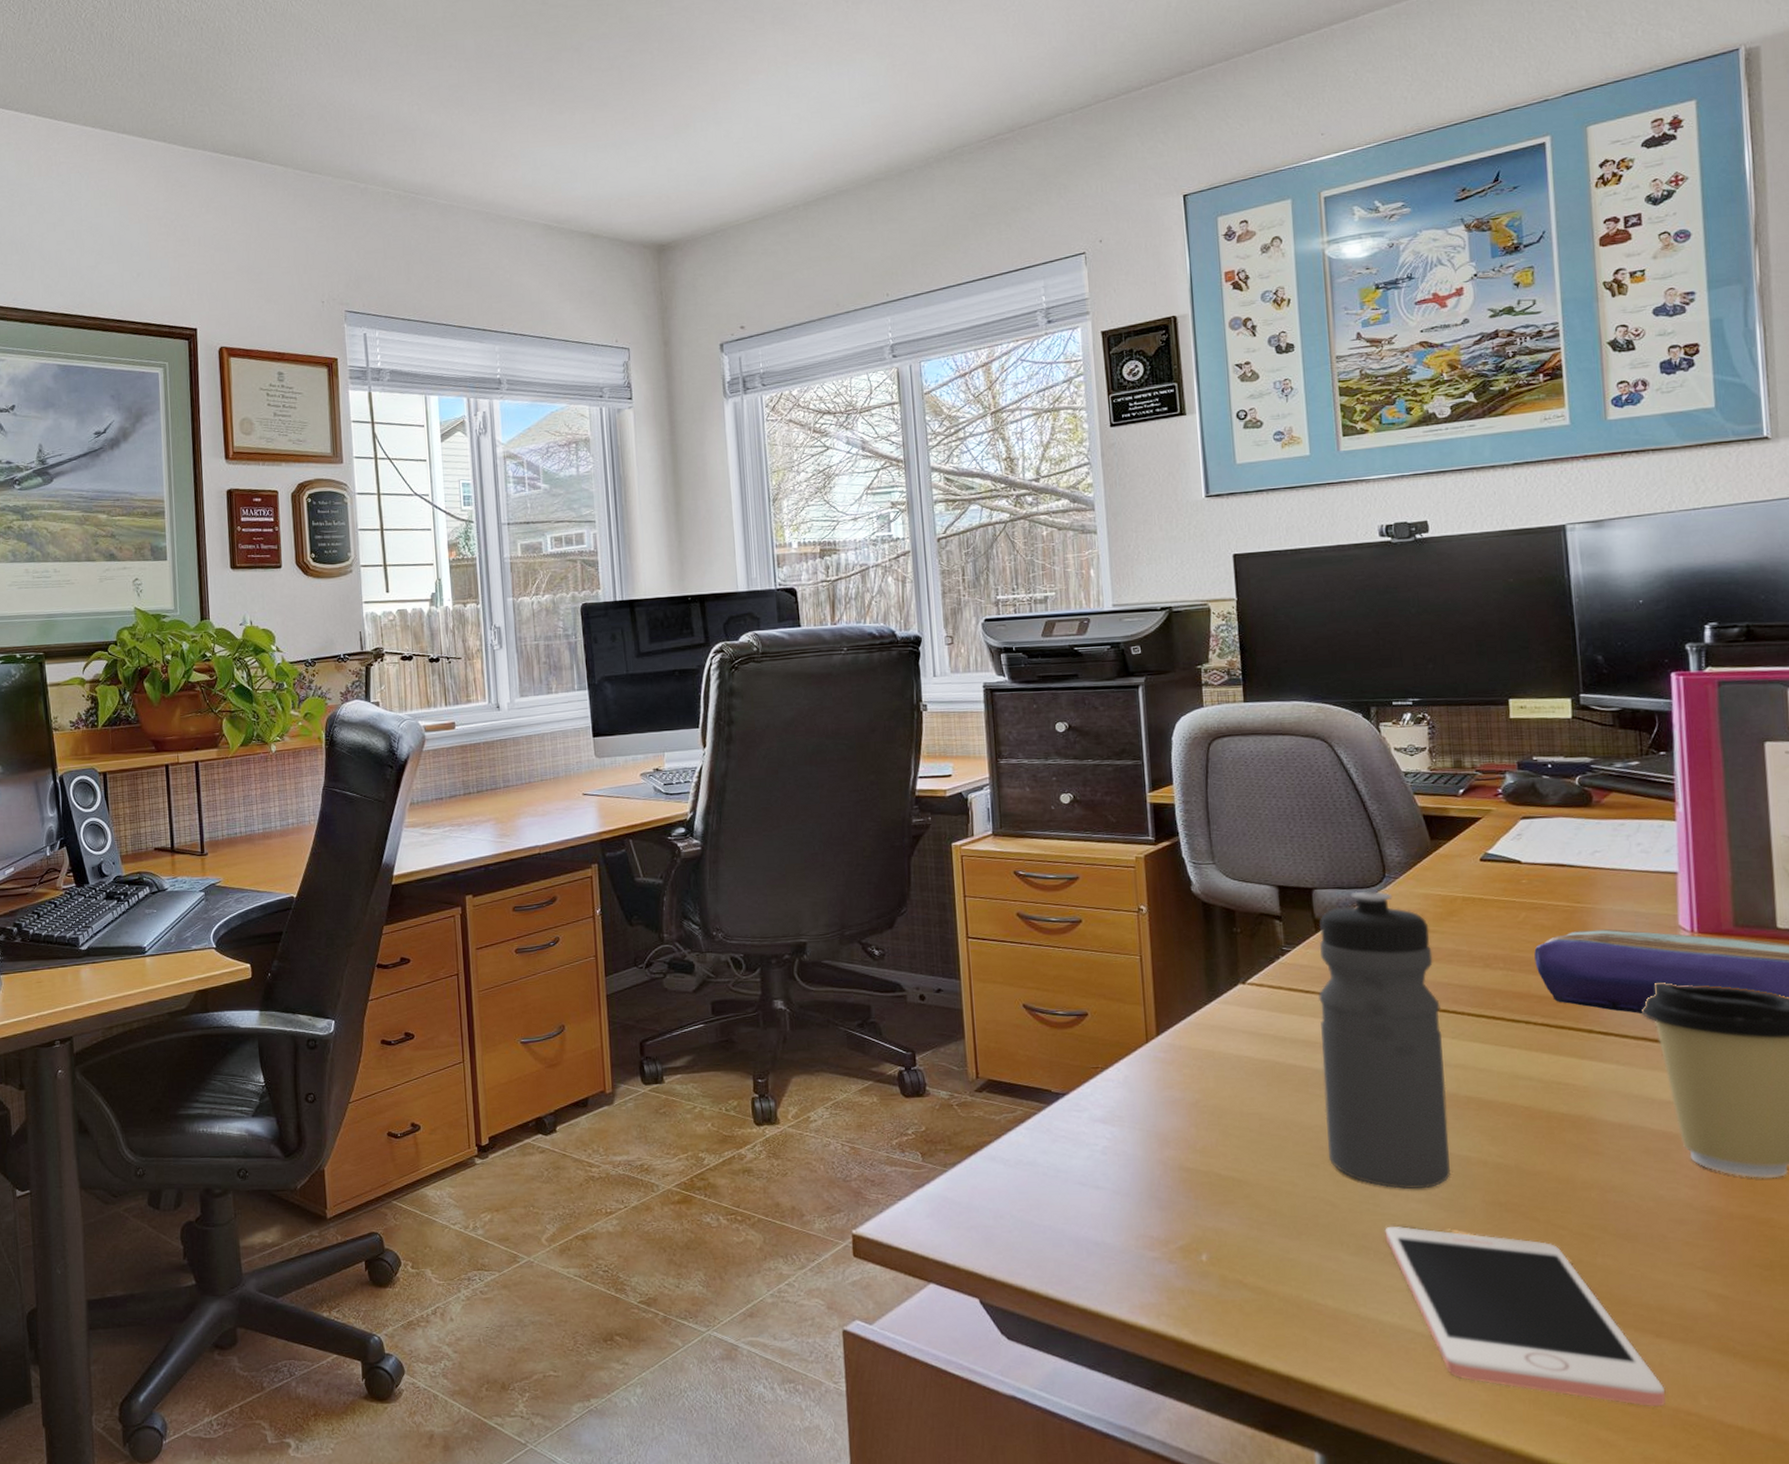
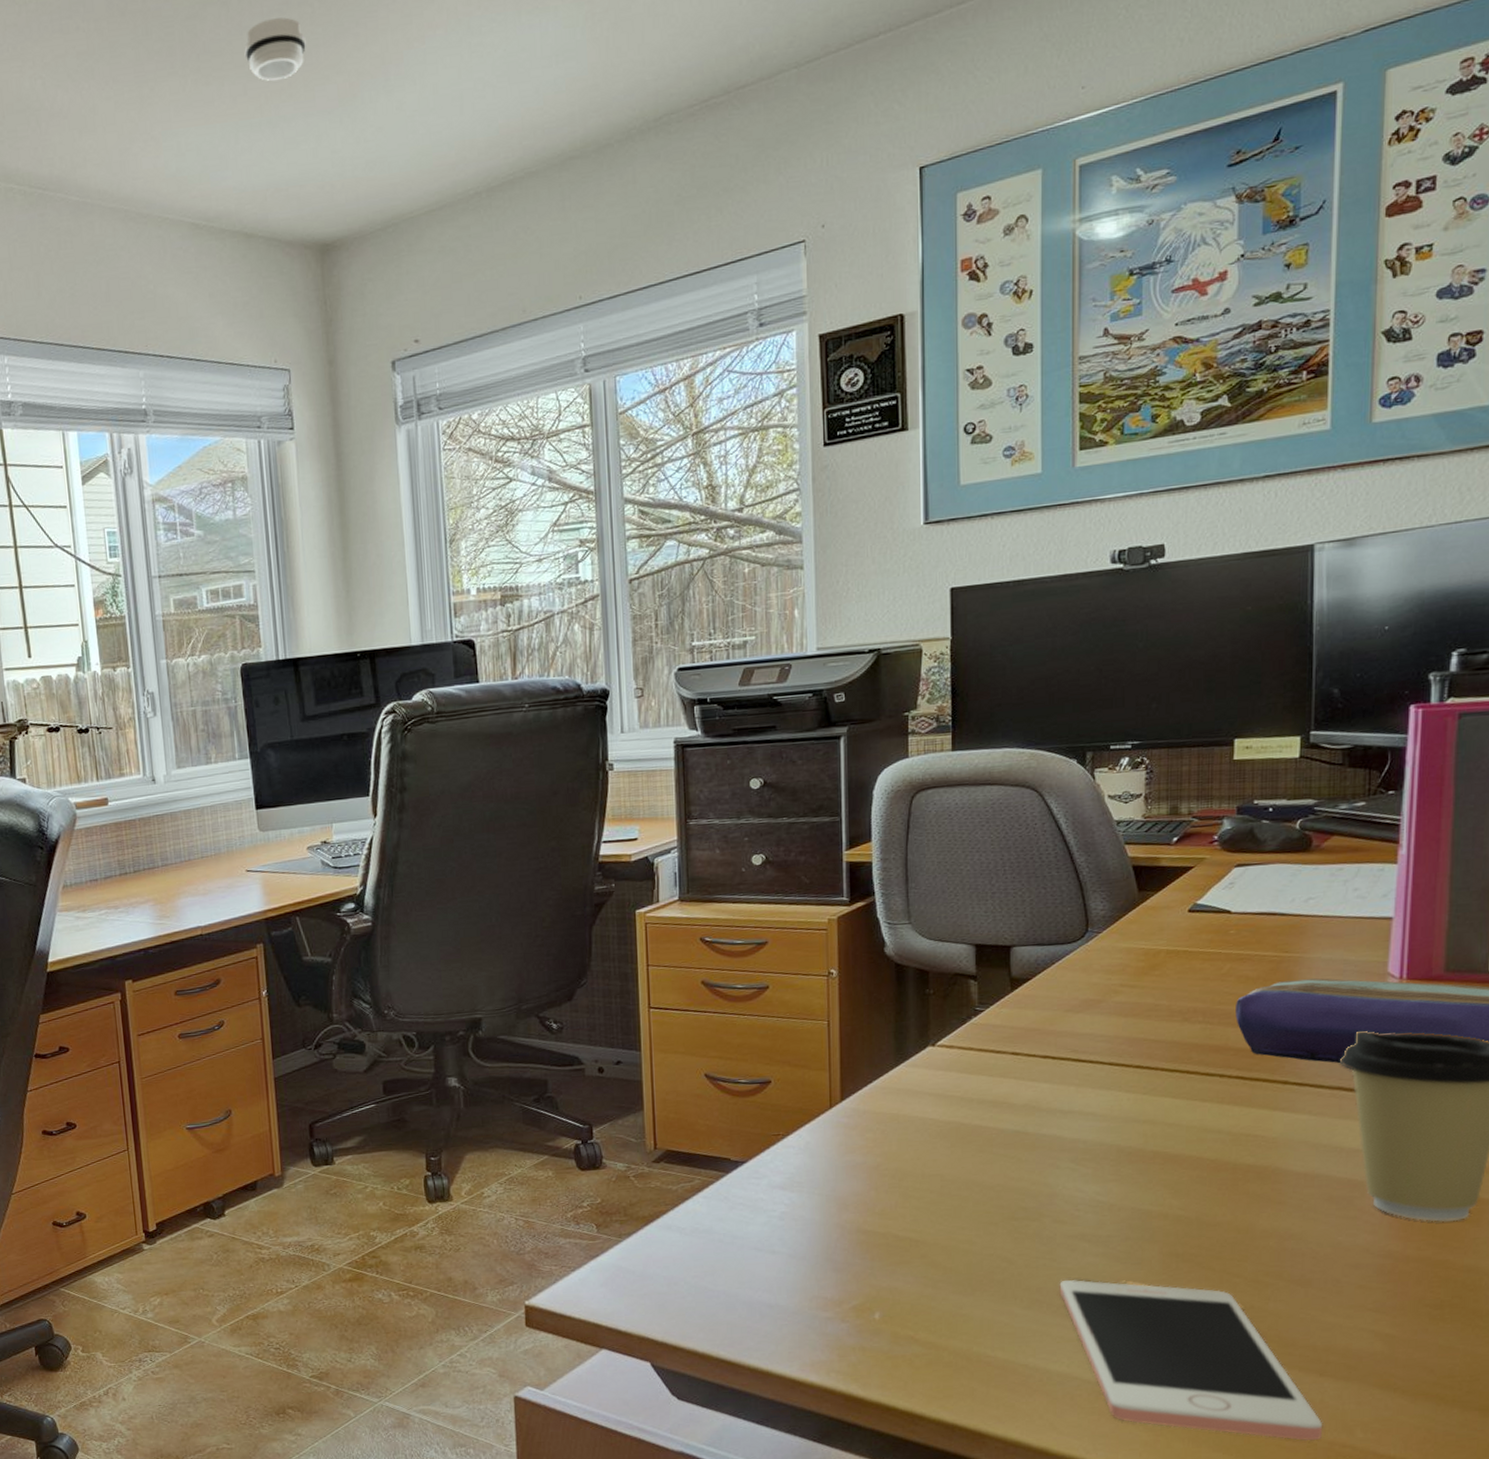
smoke detector: none [593,62,646,112] -> present [244,17,306,81]
water bottle: present [1319,890,1450,1189] -> none [1008,946,1134,1244]

